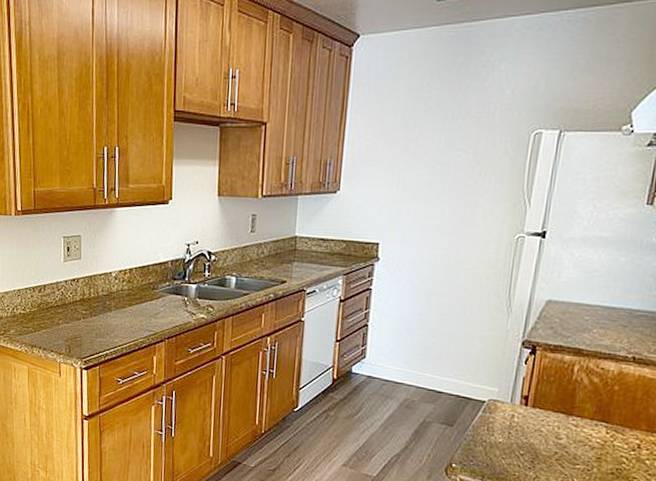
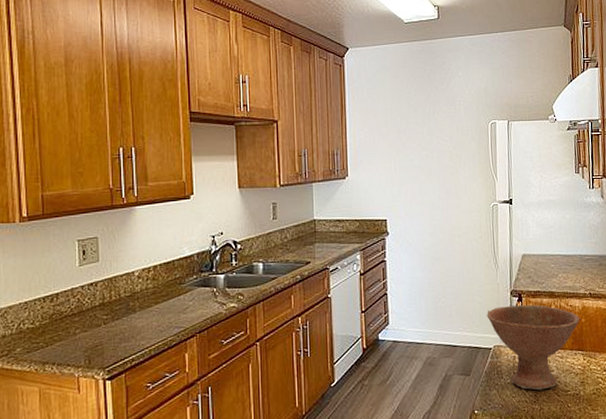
bowl: none [486,356,613,458] -> present [487,304,581,390]

